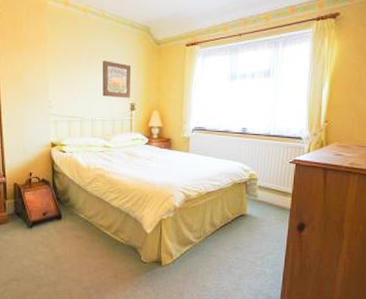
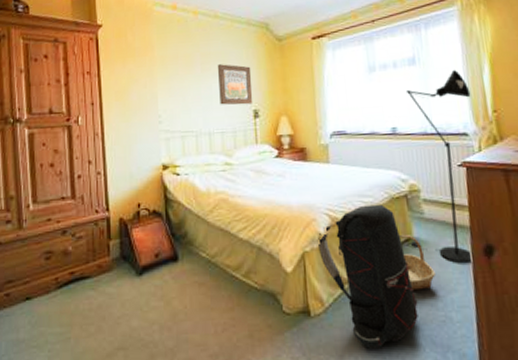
backpack: none [173,187,243,291] -> present [318,204,418,350]
basket: none [235,211,259,252] -> present [398,234,435,291]
floor lamp: none [242,84,310,236] -> present [405,69,473,264]

